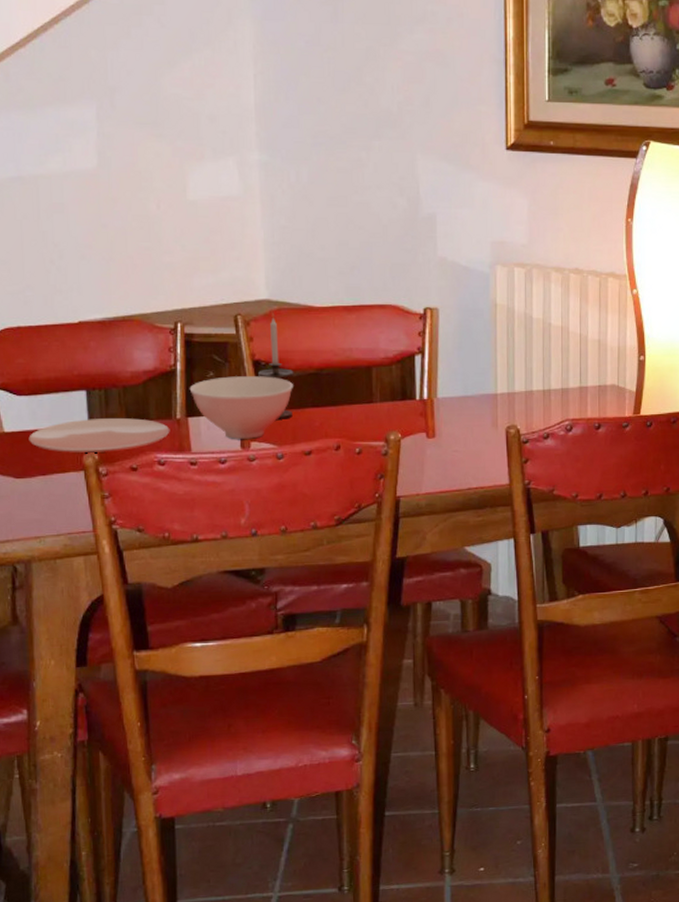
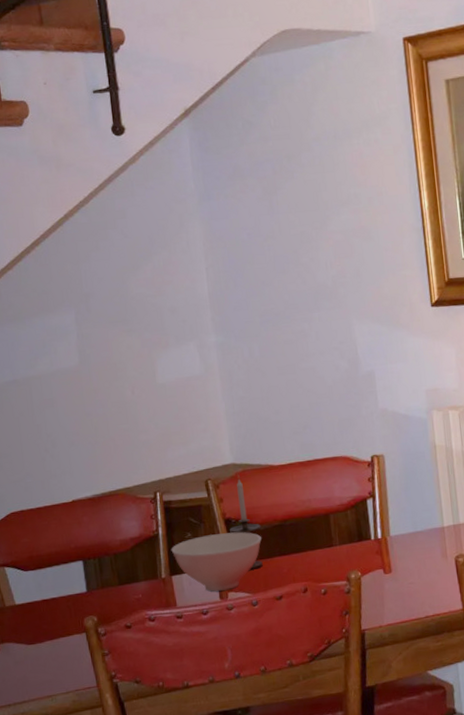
plate: present [28,417,170,453] -> none [36,581,157,618]

